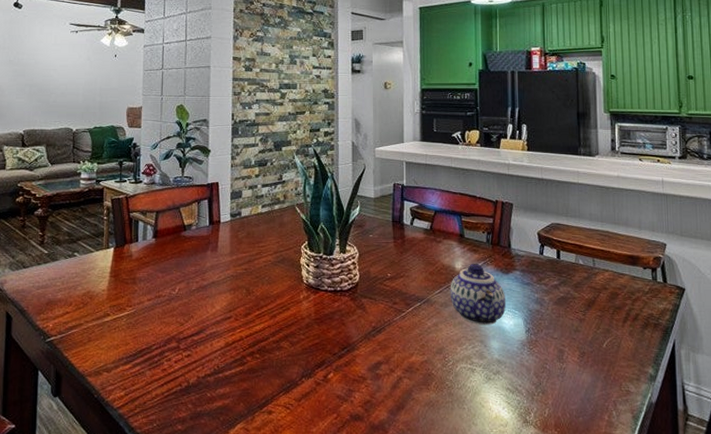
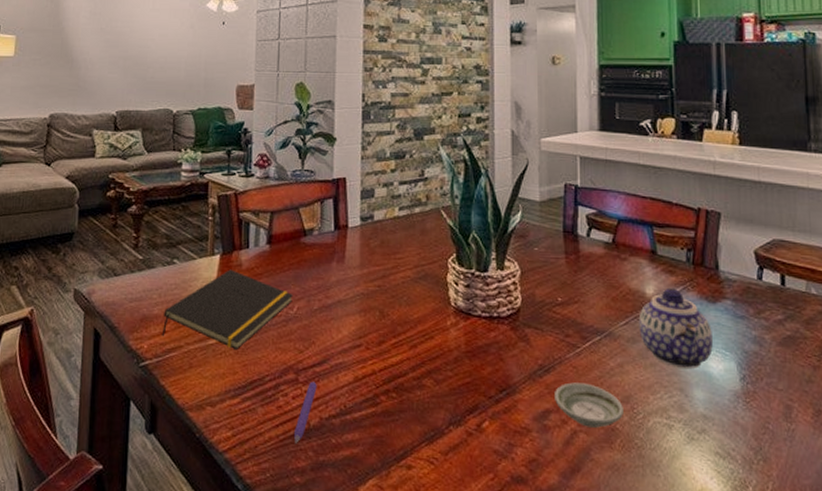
notepad: none [64,259,176,325] -> present [161,269,294,349]
pen: none [177,348,195,398] -> present [294,381,317,443]
saucer: none [385,340,438,374] -> present [555,382,623,428]

